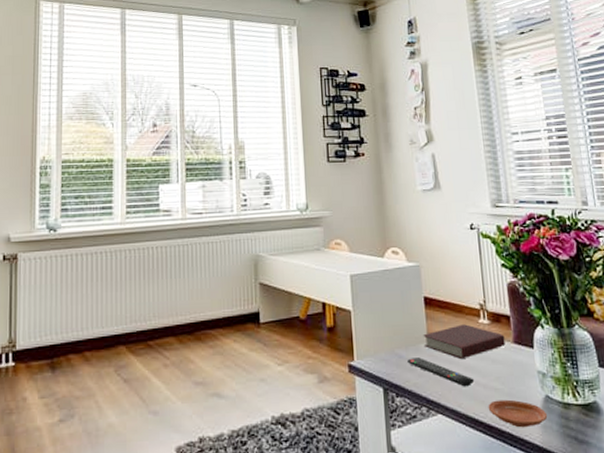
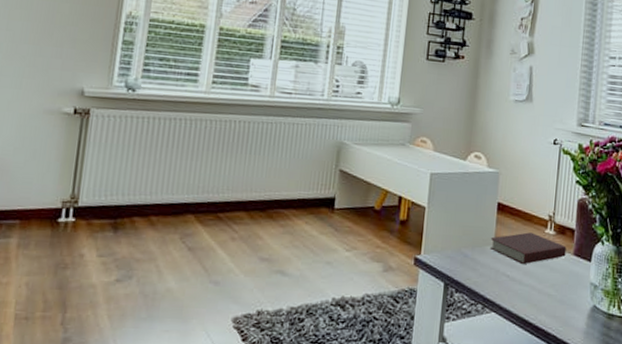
remote control: present [407,357,475,387] -> none [472,258,531,290]
plate: present [488,399,548,428] -> none [539,305,592,332]

